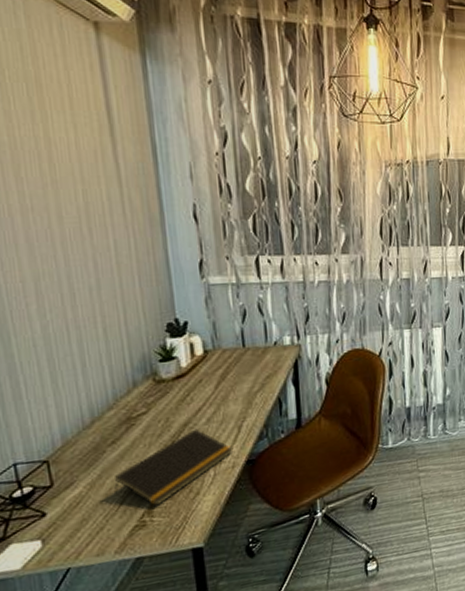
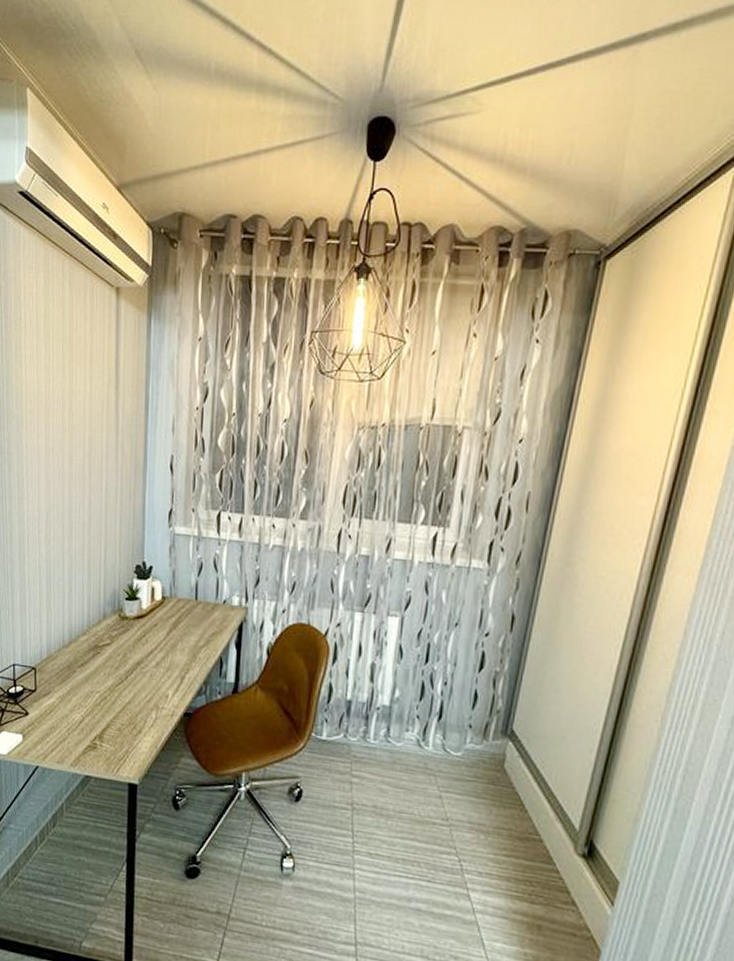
notepad: present [114,429,234,506] -> none [78,669,175,733]

